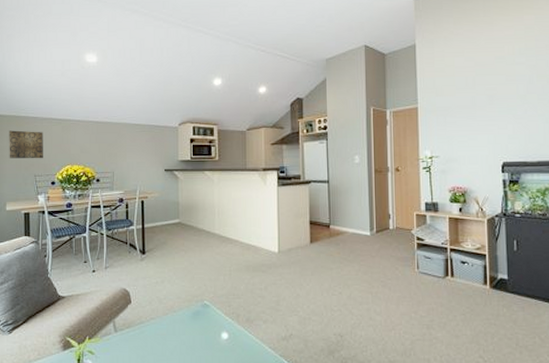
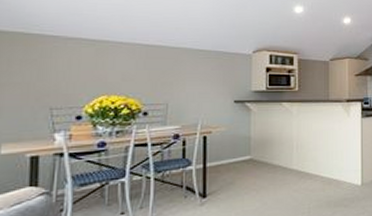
wall art: present [9,130,43,159] -> none [9,51,67,88]

